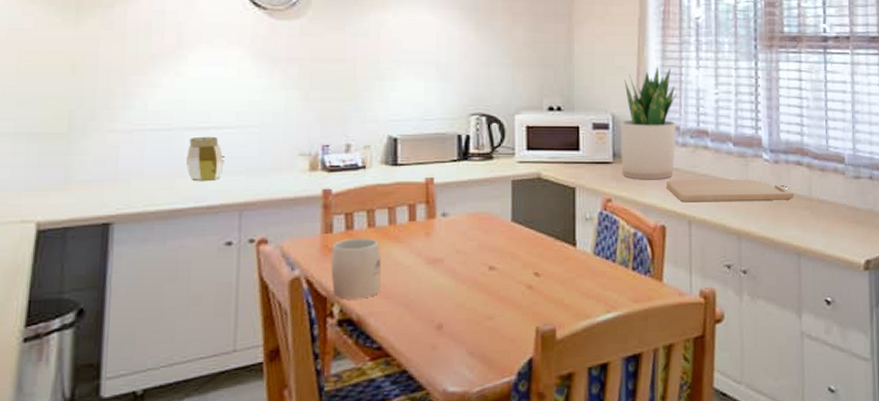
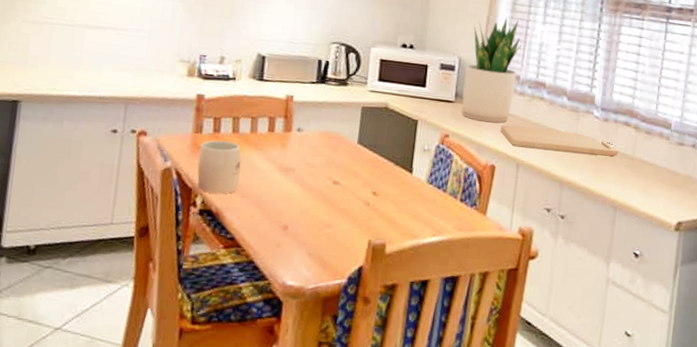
jar: present [186,136,223,182] -> none [85,34,116,75]

